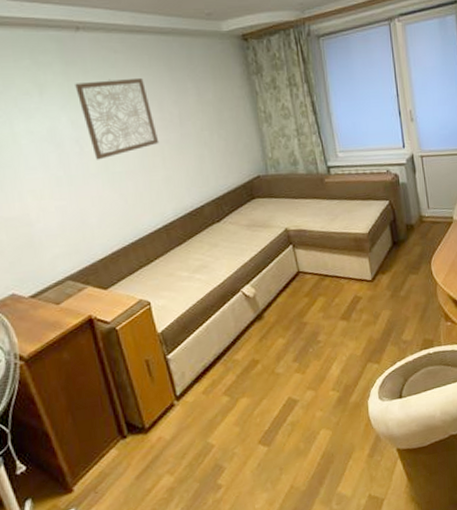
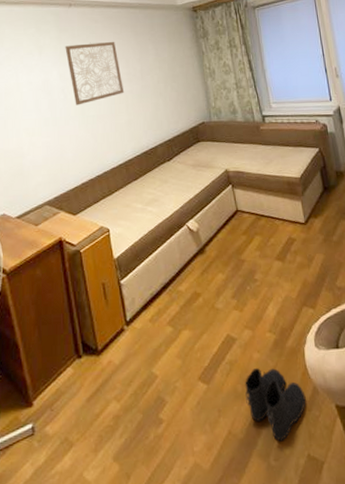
boots: none [307,423,368,488] -> present [245,368,306,442]

